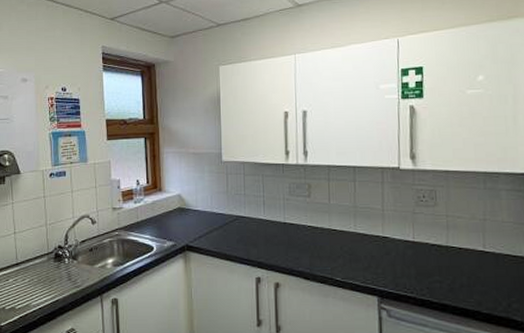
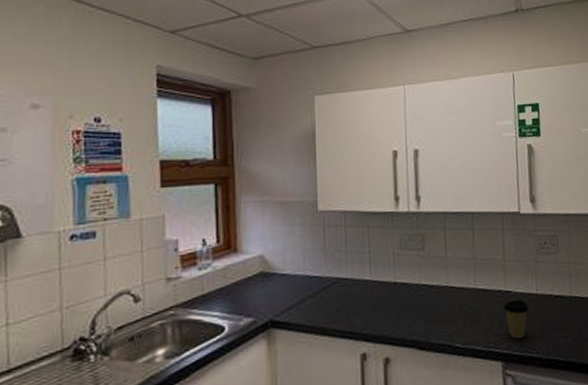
coffee cup: none [380,244,405,278] -> present [503,299,529,338]

